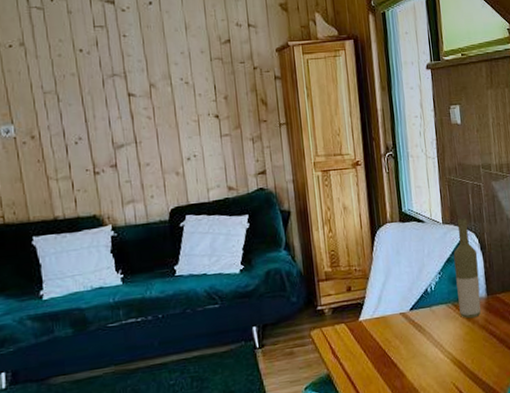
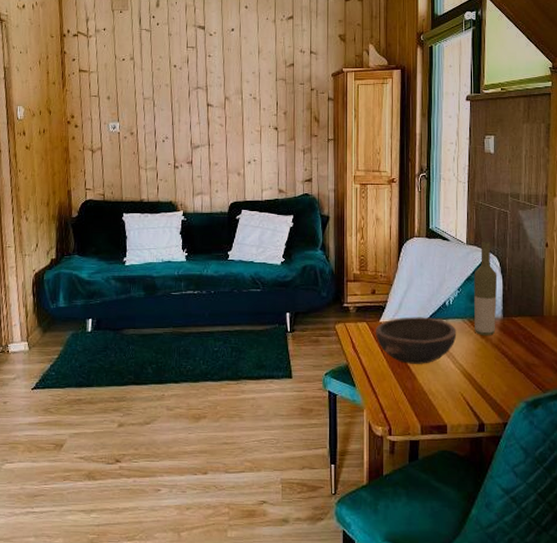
bowl: none [356,307,443,362] -> present [376,317,457,364]

